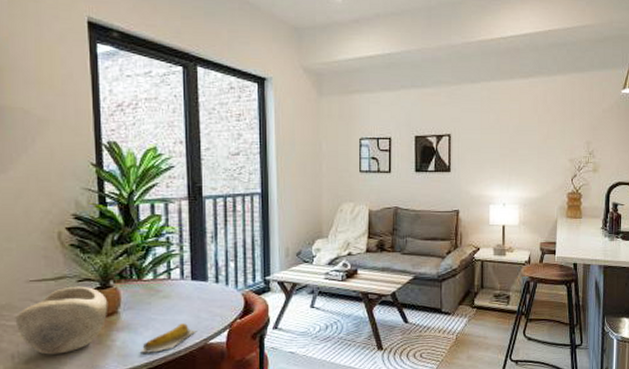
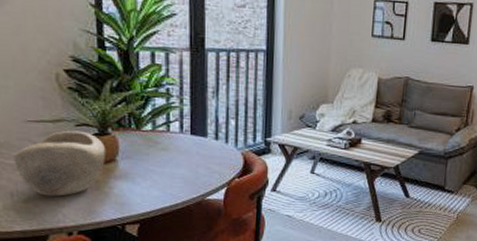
banana: present [140,323,196,353] -> none [138,177,194,204]

